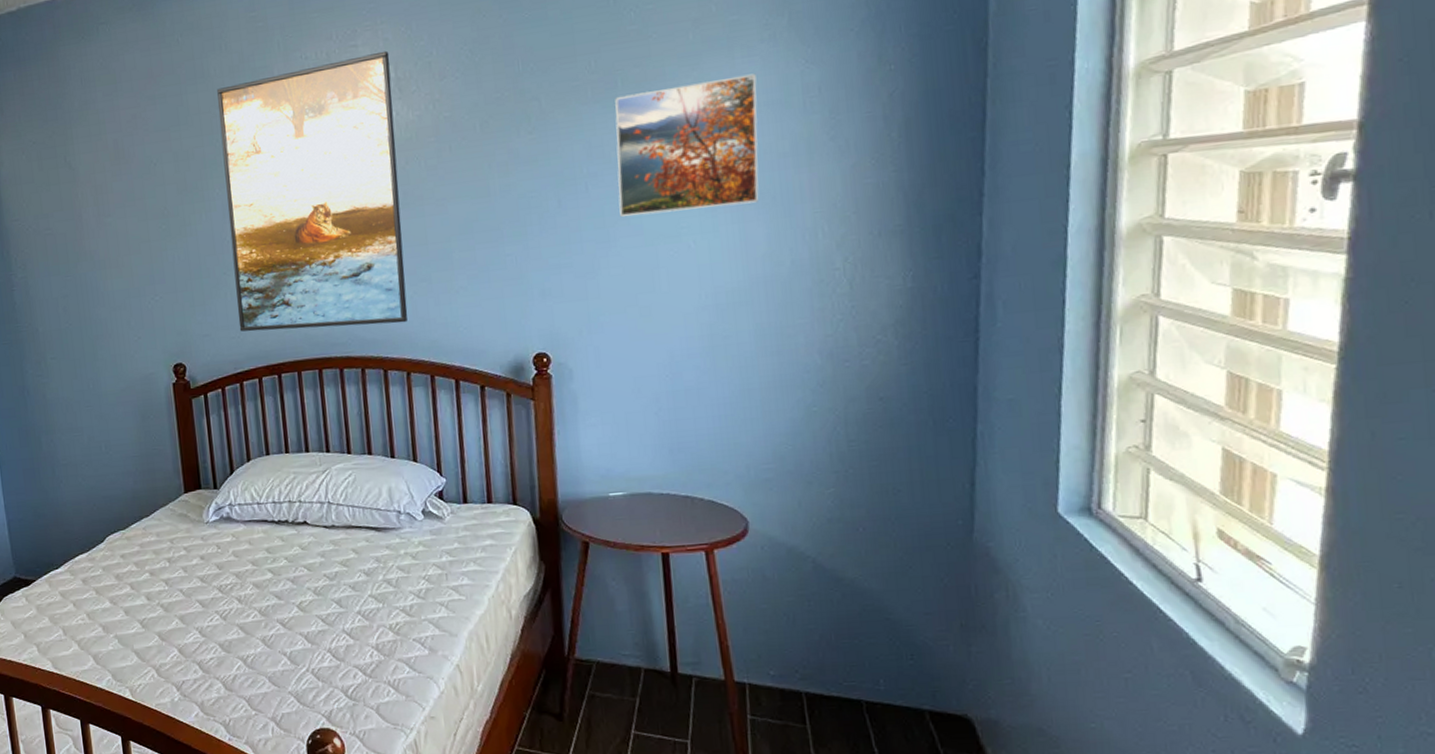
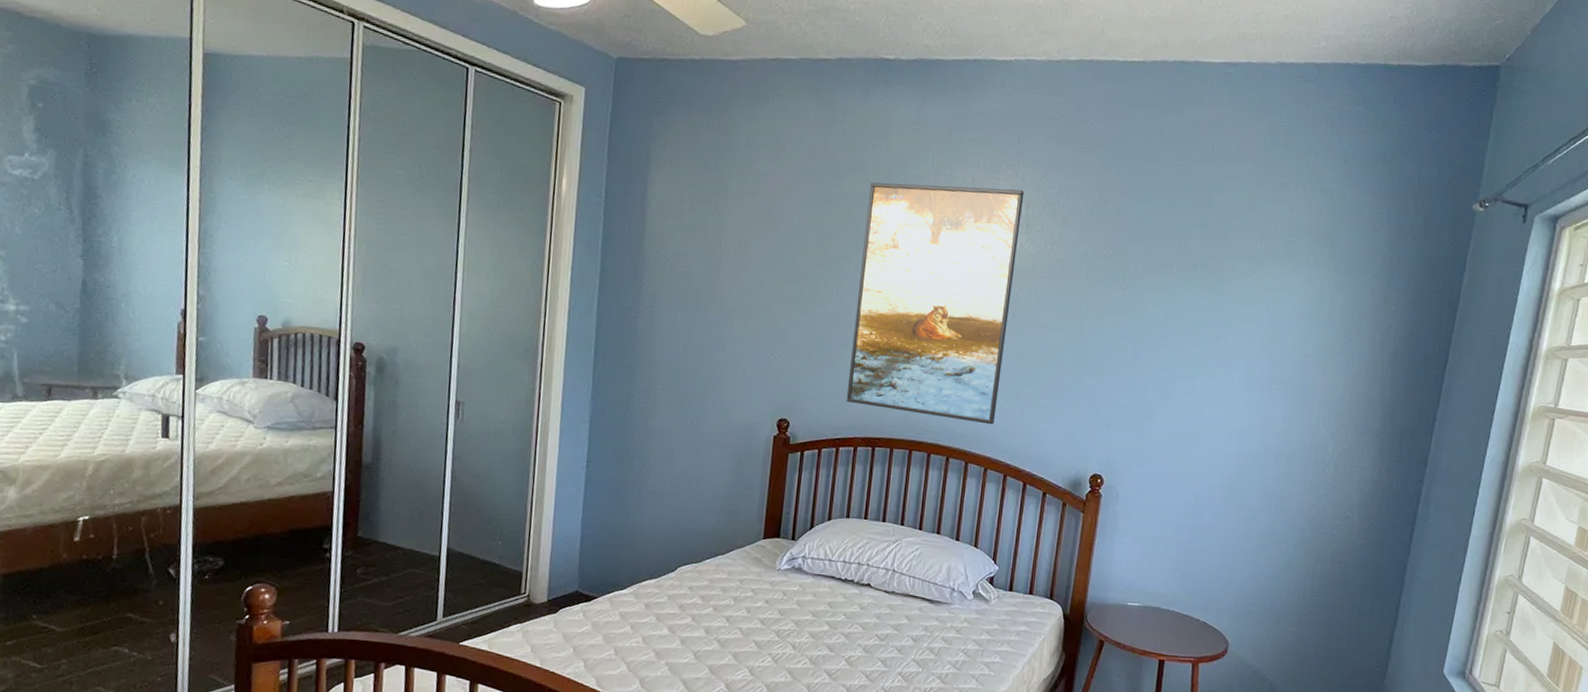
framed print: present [615,73,759,217] -> none [1180,277,1299,388]

